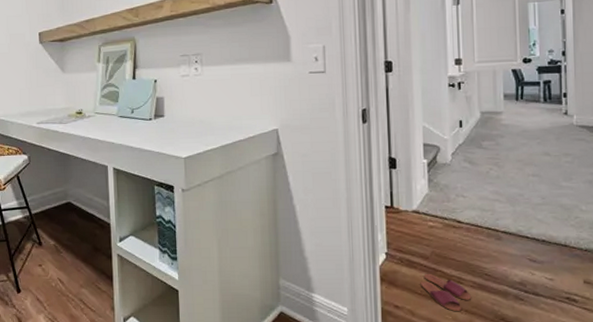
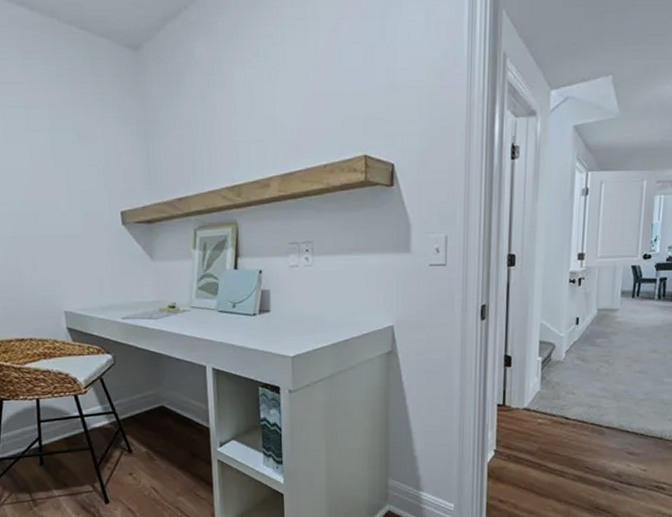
slippers: present [420,273,471,312] -> none [525,468,571,504]

